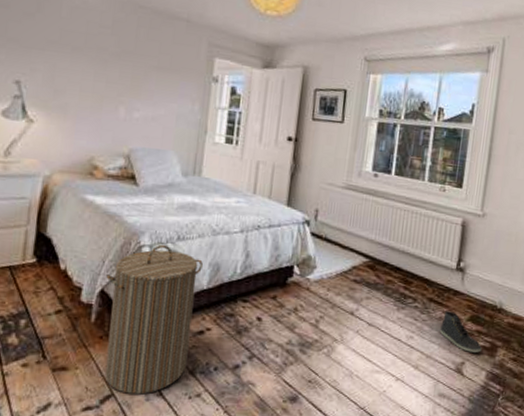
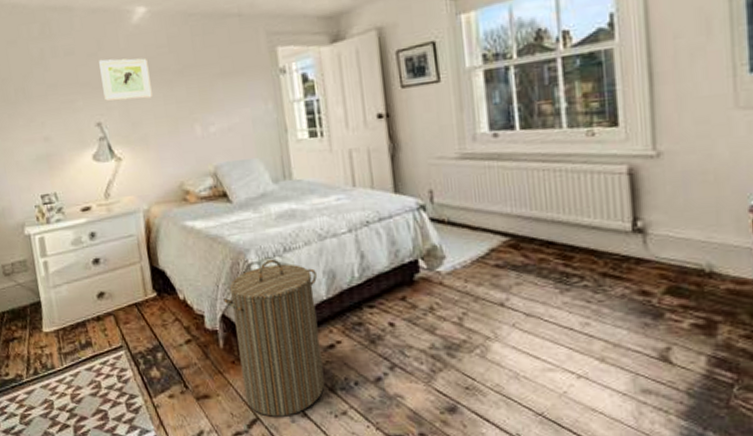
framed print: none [31,21,87,71] -> present [99,58,153,101]
sneaker: present [440,311,482,353] -> none [626,285,693,334]

